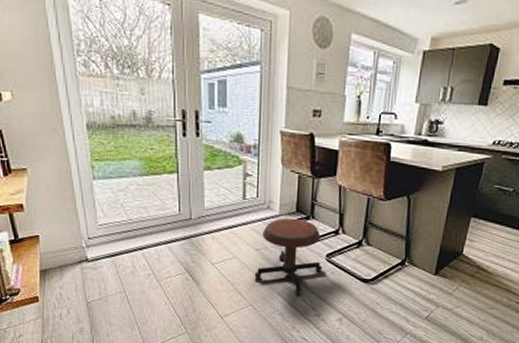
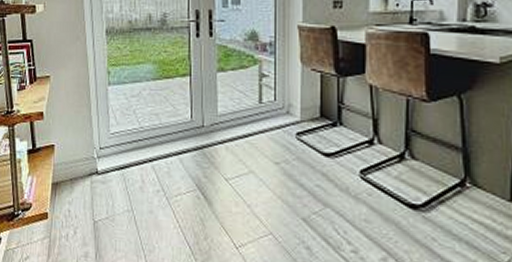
stool: present [254,218,323,295] -> none [274,124,357,223]

